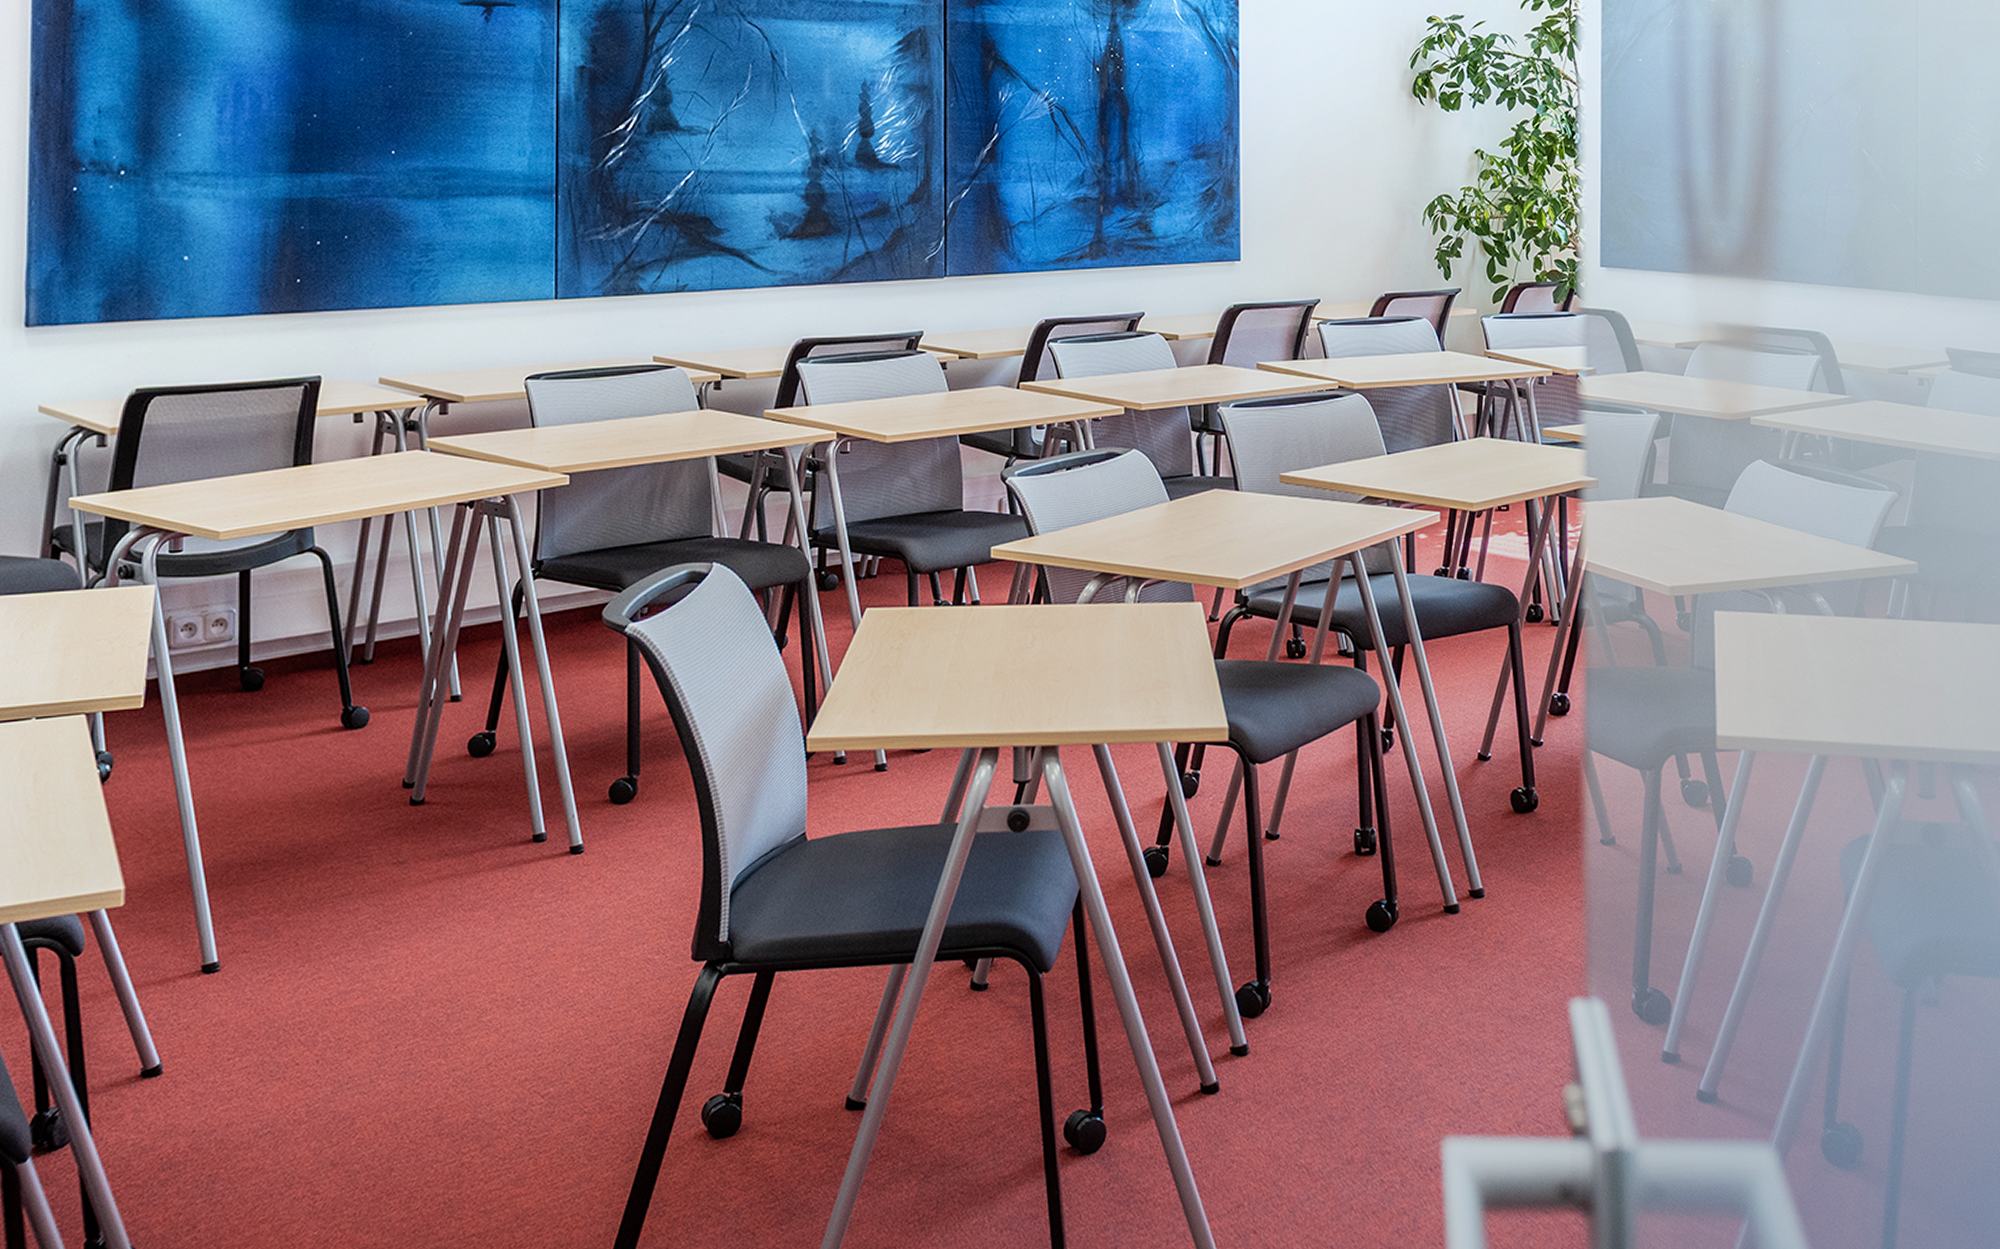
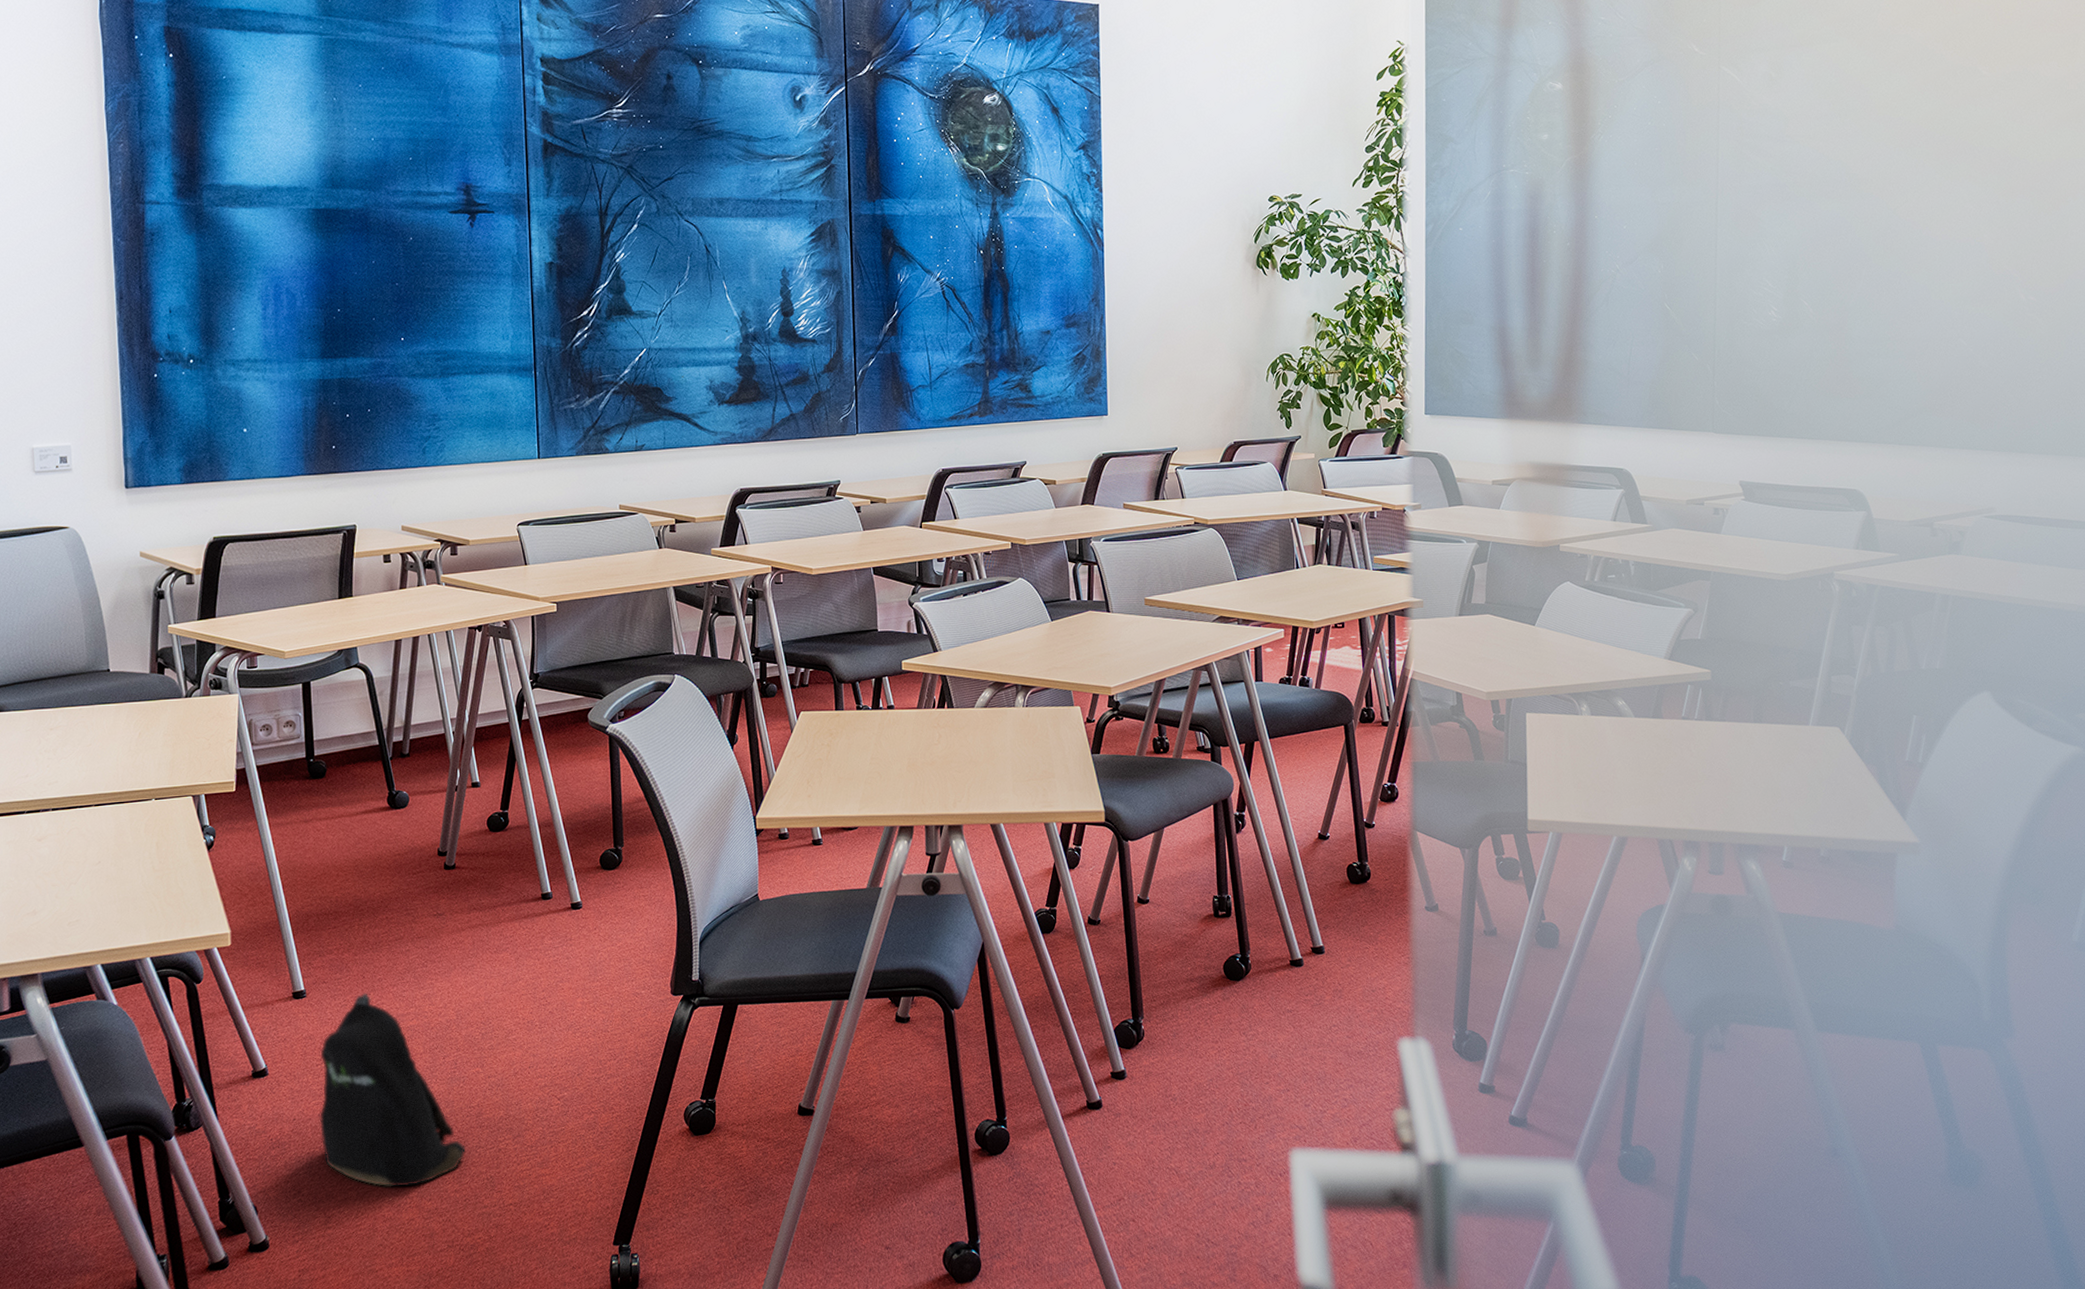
backpack: none [227,964,419,1217] -> present [320,993,467,1187]

